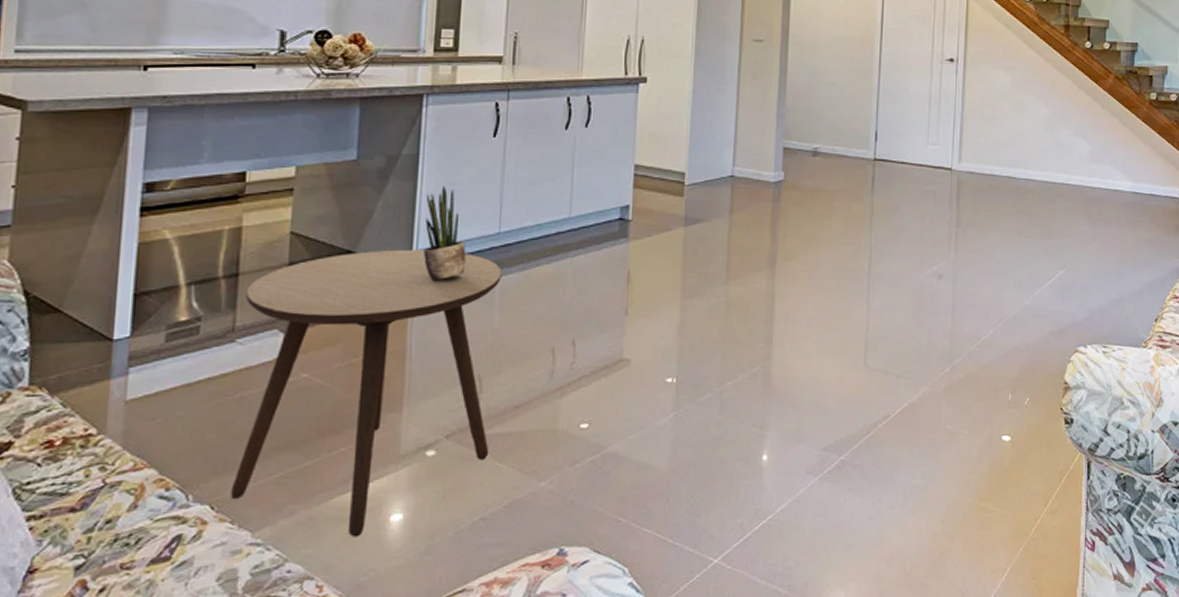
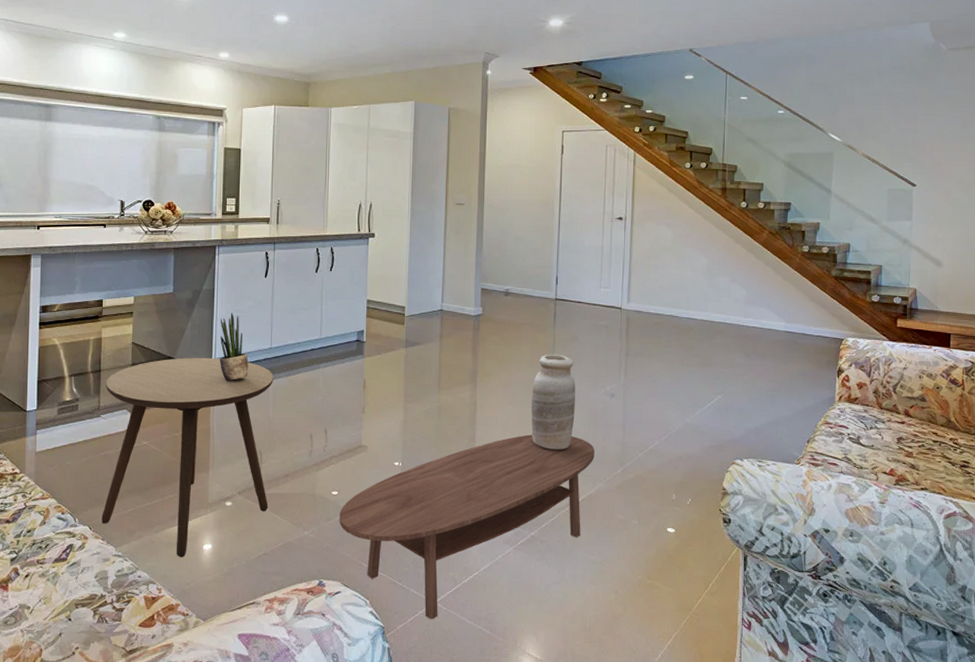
coffee table: none [589,330,919,585] -> present [339,434,595,620]
vase: none [843,227,897,349] -> present [531,354,575,450]

